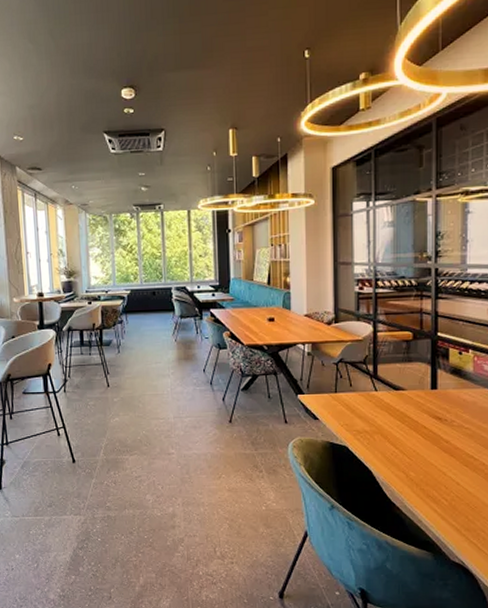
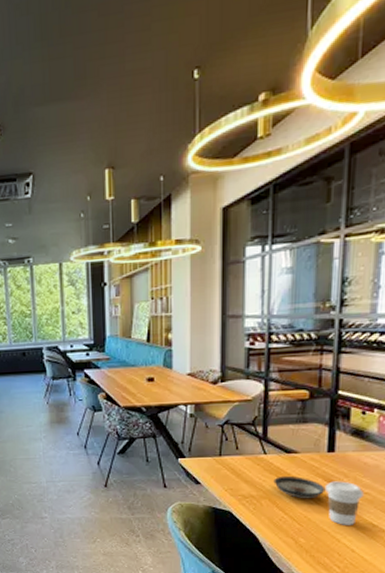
saucer: none [384,411,431,434] -> present [273,475,326,499]
coffee cup: none [430,417,464,459] -> present [324,481,364,525]

